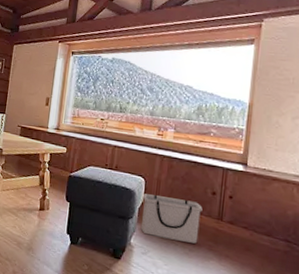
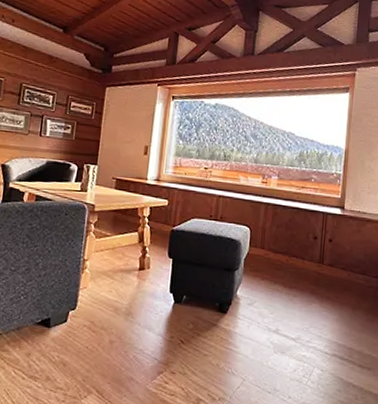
storage bin: present [141,193,203,244] -> none [246,243,305,289]

